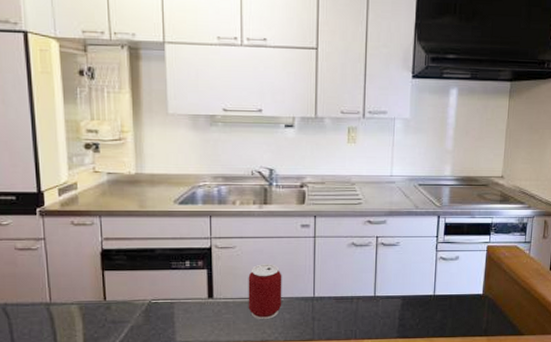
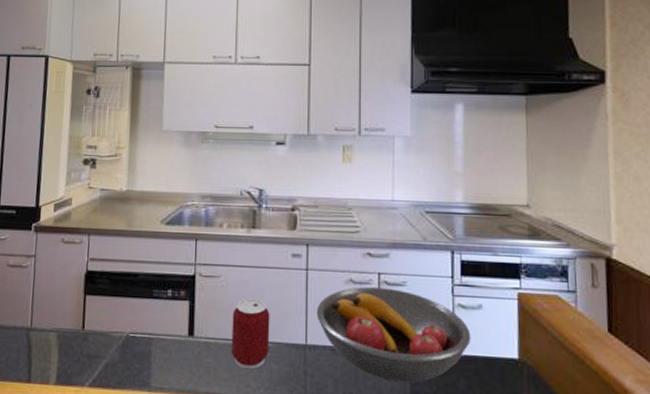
fruit bowl: none [322,248,449,319] -> present [316,287,471,383]

